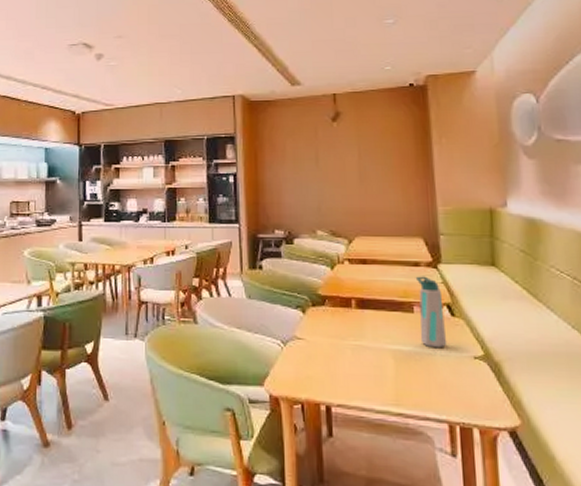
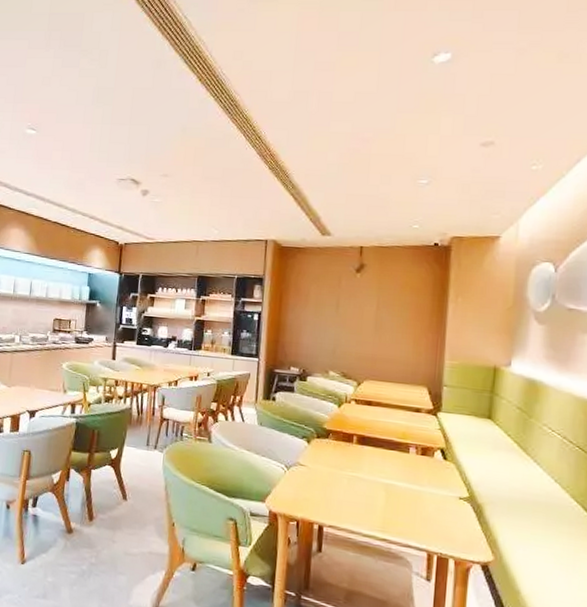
water bottle: present [415,276,447,348] -> none [412,421,438,487]

